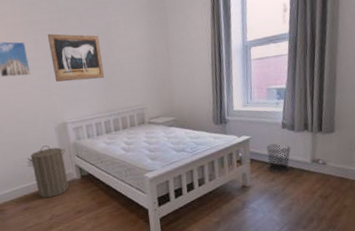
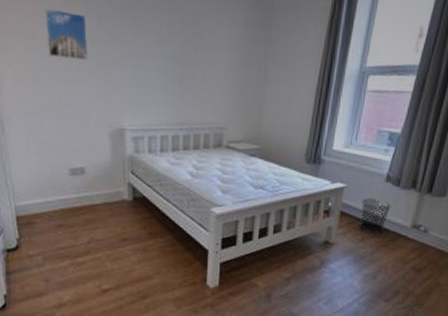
laundry hamper: present [27,145,69,198] -> none [69,153,118,217]
wall art: present [47,33,105,82] -> none [116,10,182,82]

